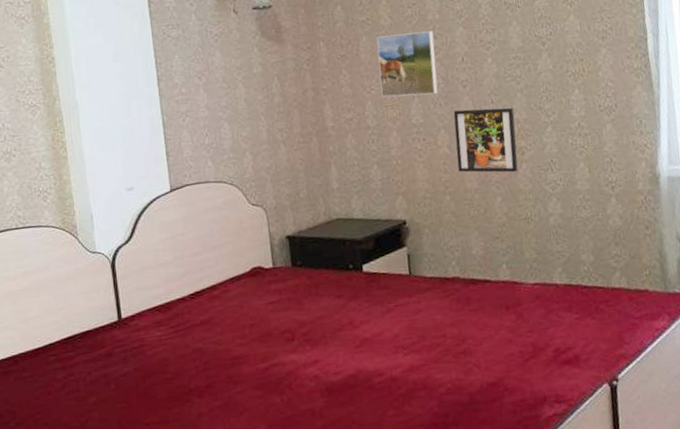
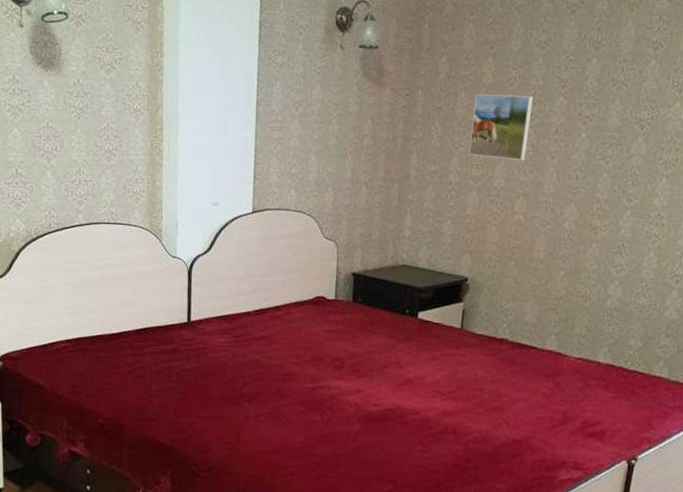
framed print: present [453,107,518,173] -> none [529,180,596,250]

